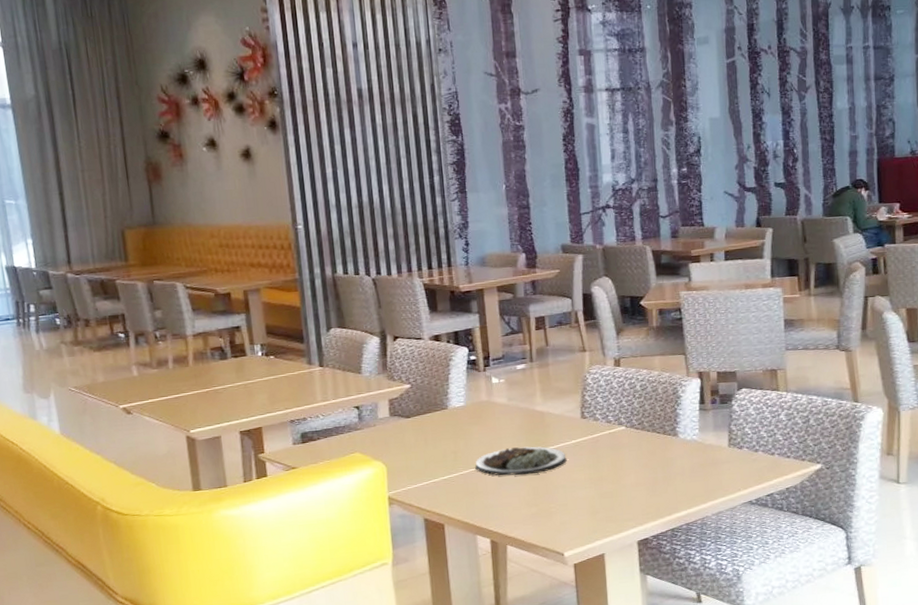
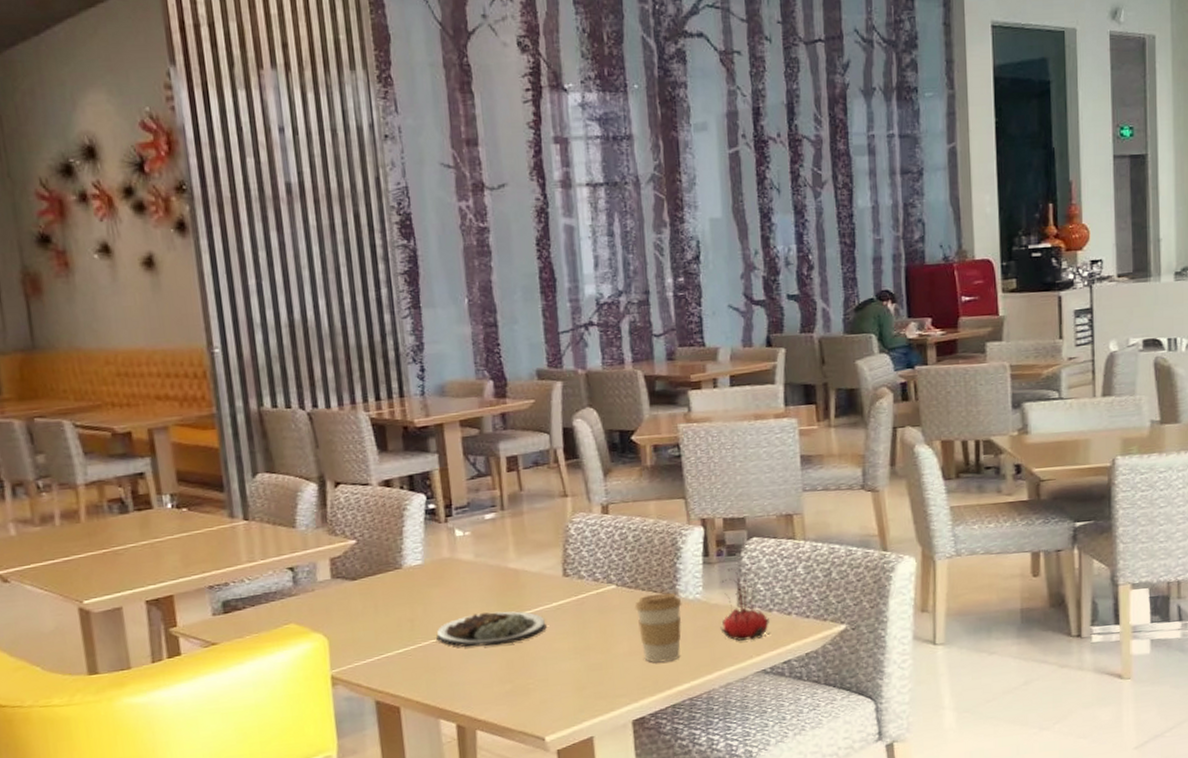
coffee cup: none [641,434,681,493] -> present [634,593,682,663]
flower: none [713,414,756,476] -> present [720,568,770,641]

